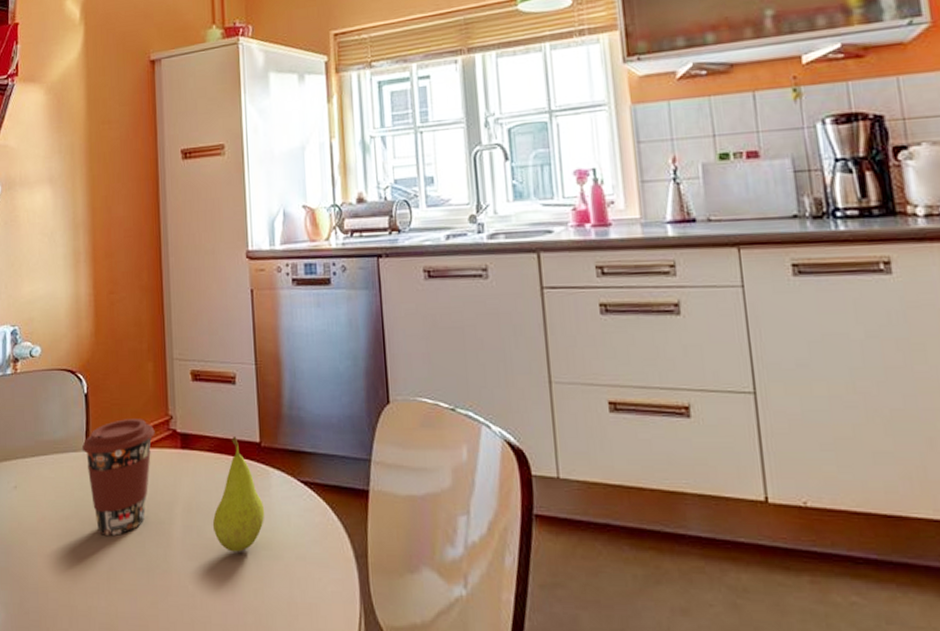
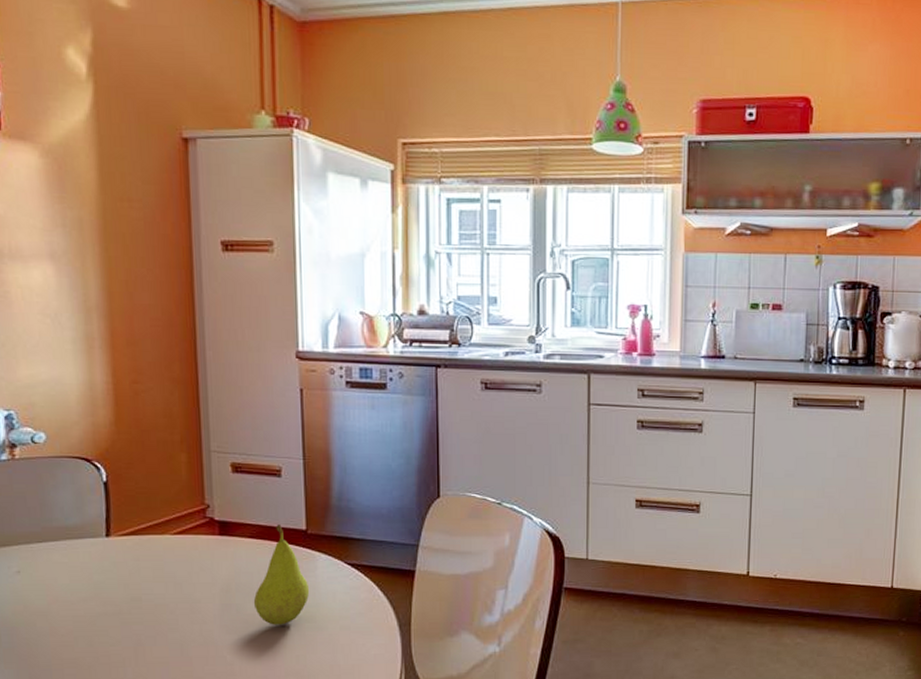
coffee cup: present [81,419,155,536] -> none [101,507,189,615]

